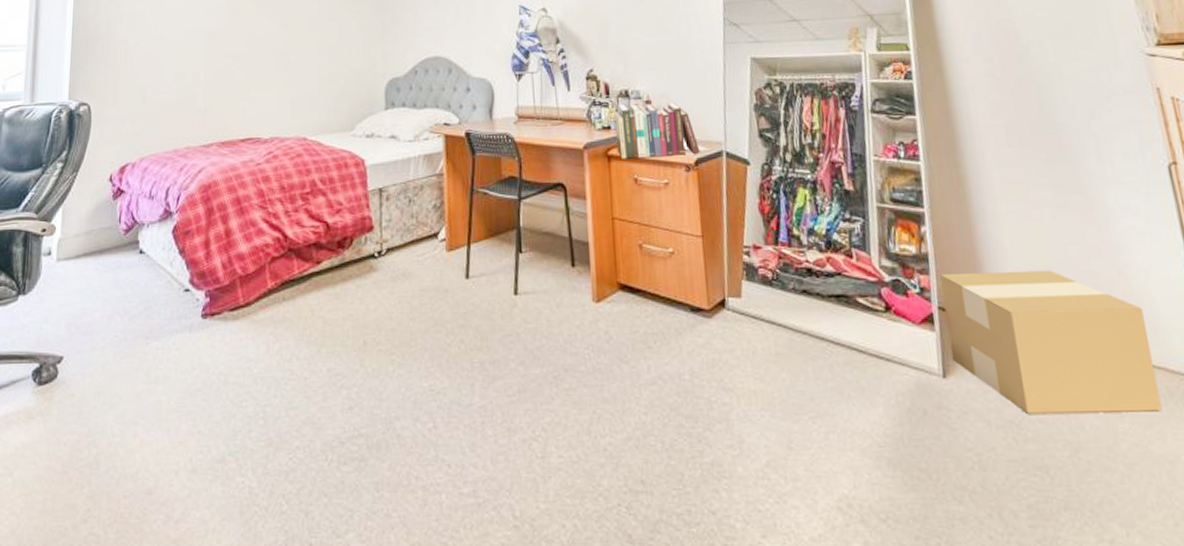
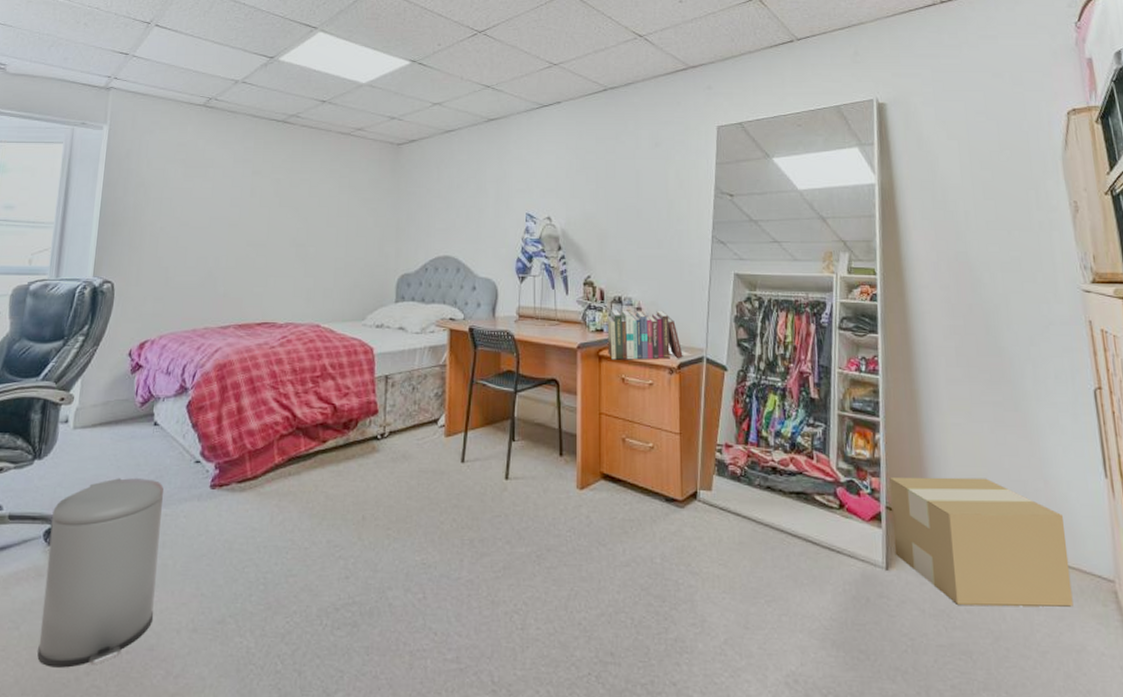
pedal bin: none [32,310,154,515] -> present [37,478,164,668]

